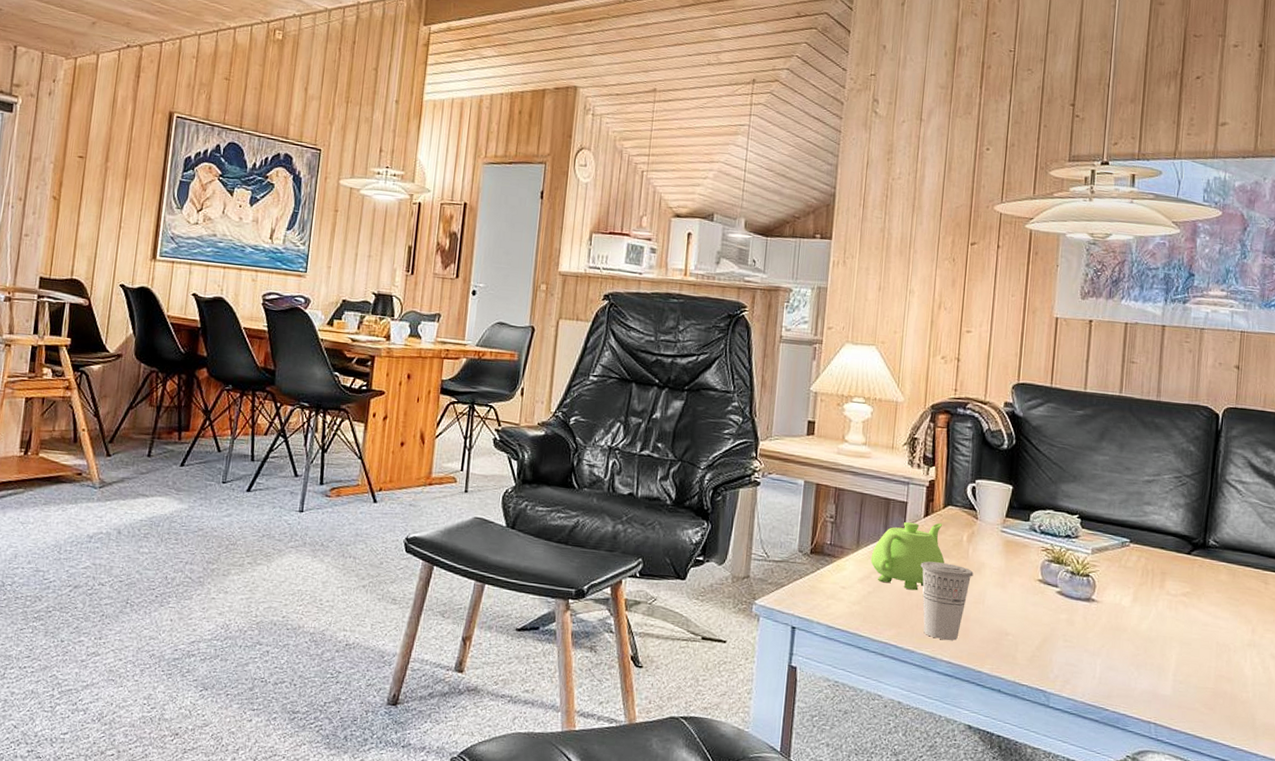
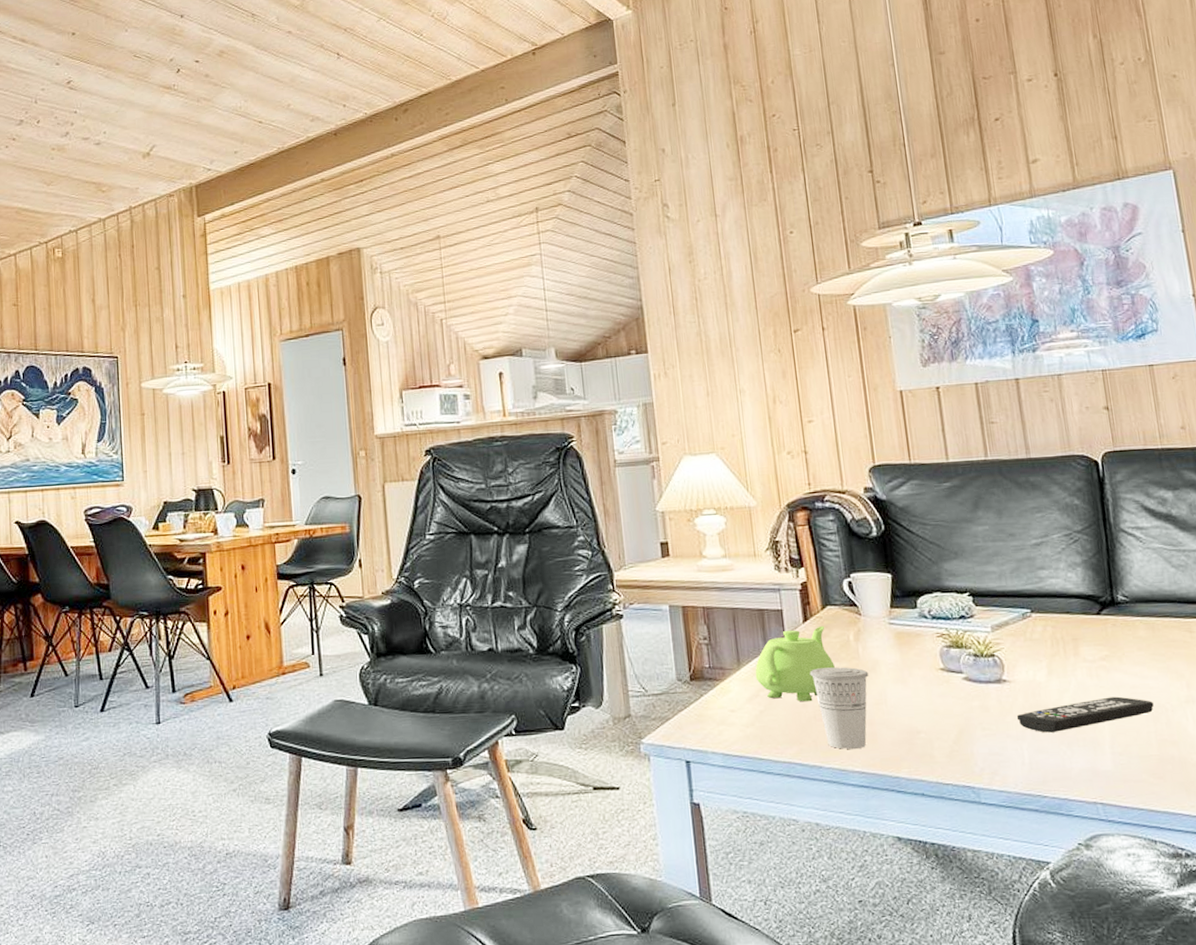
remote control: none [1097,629,1219,654] -> present [1016,696,1154,733]

